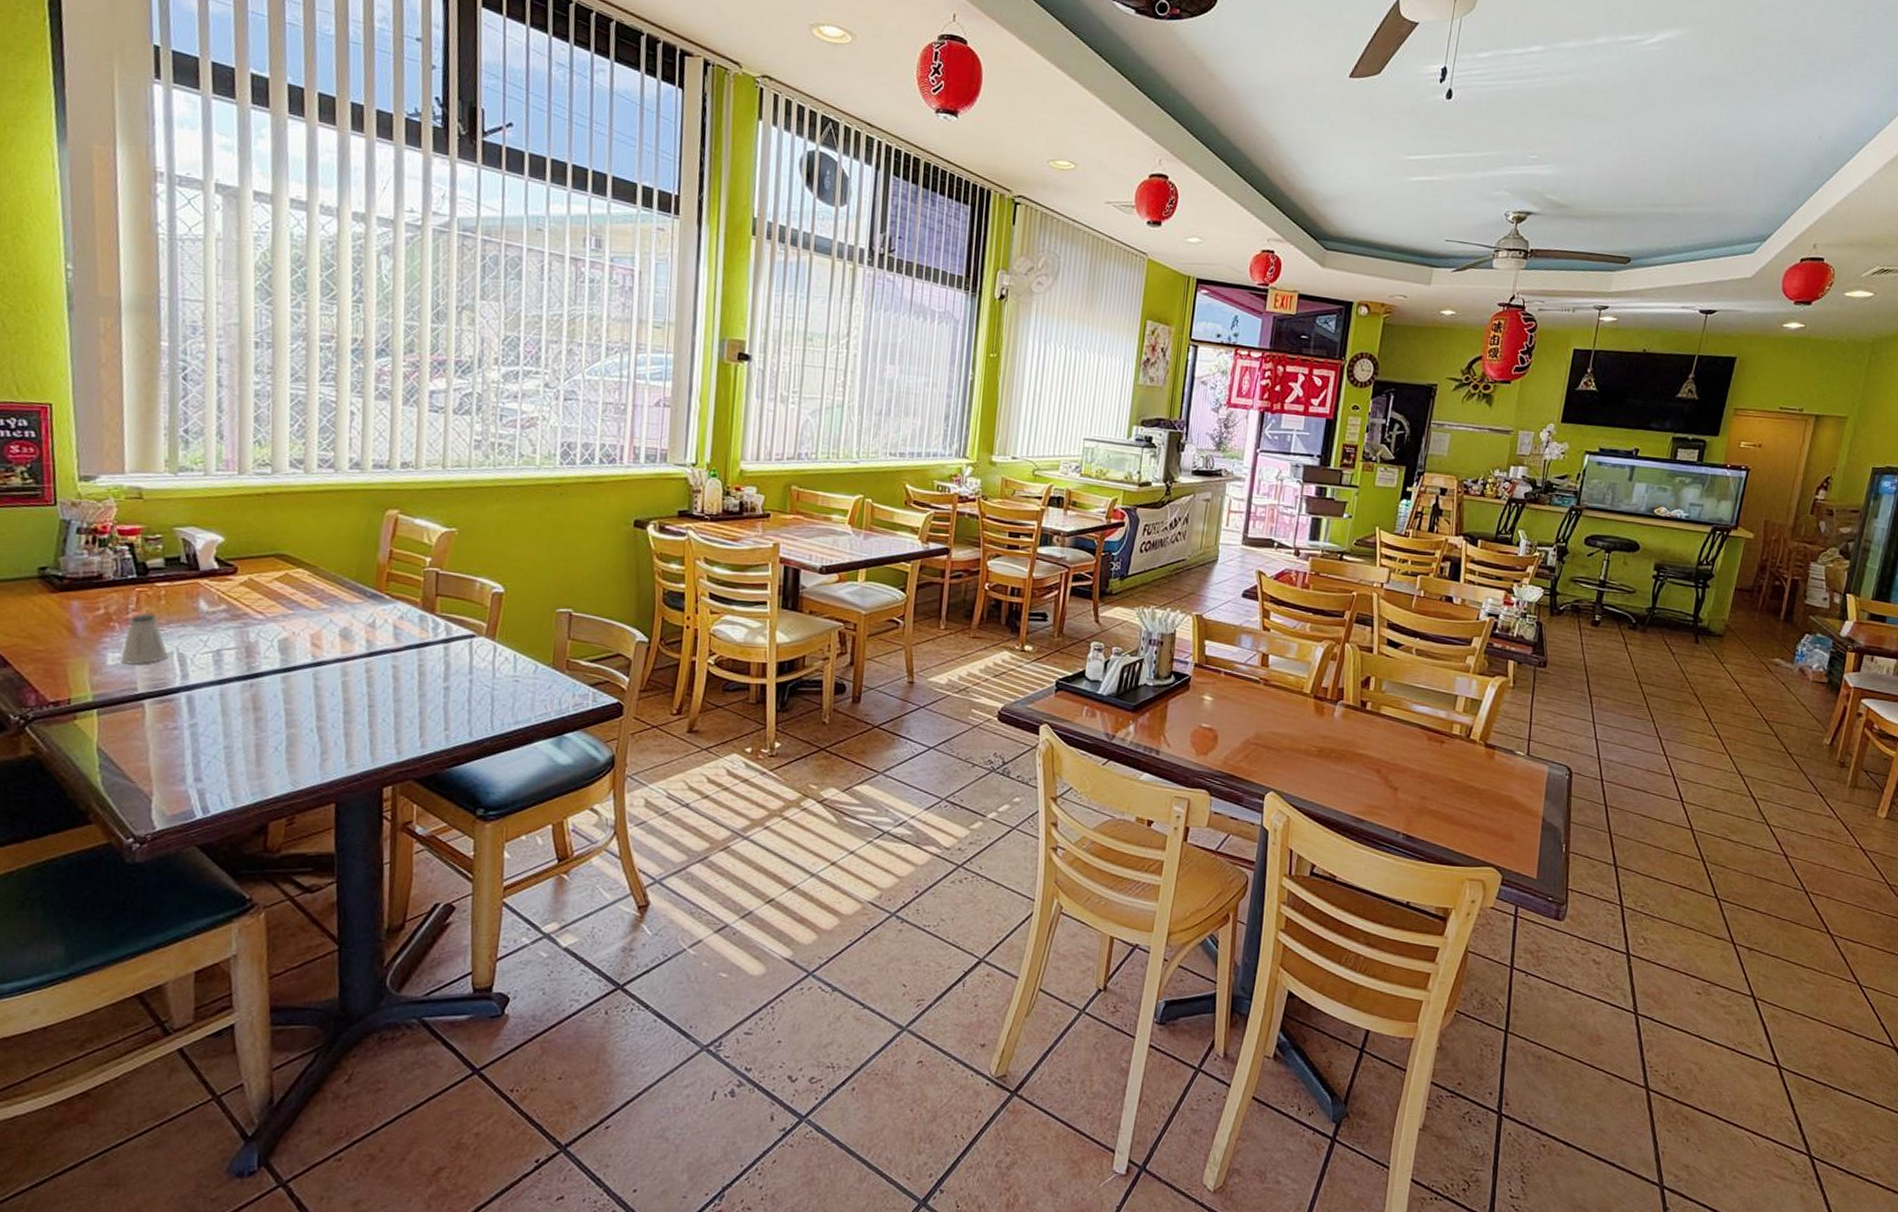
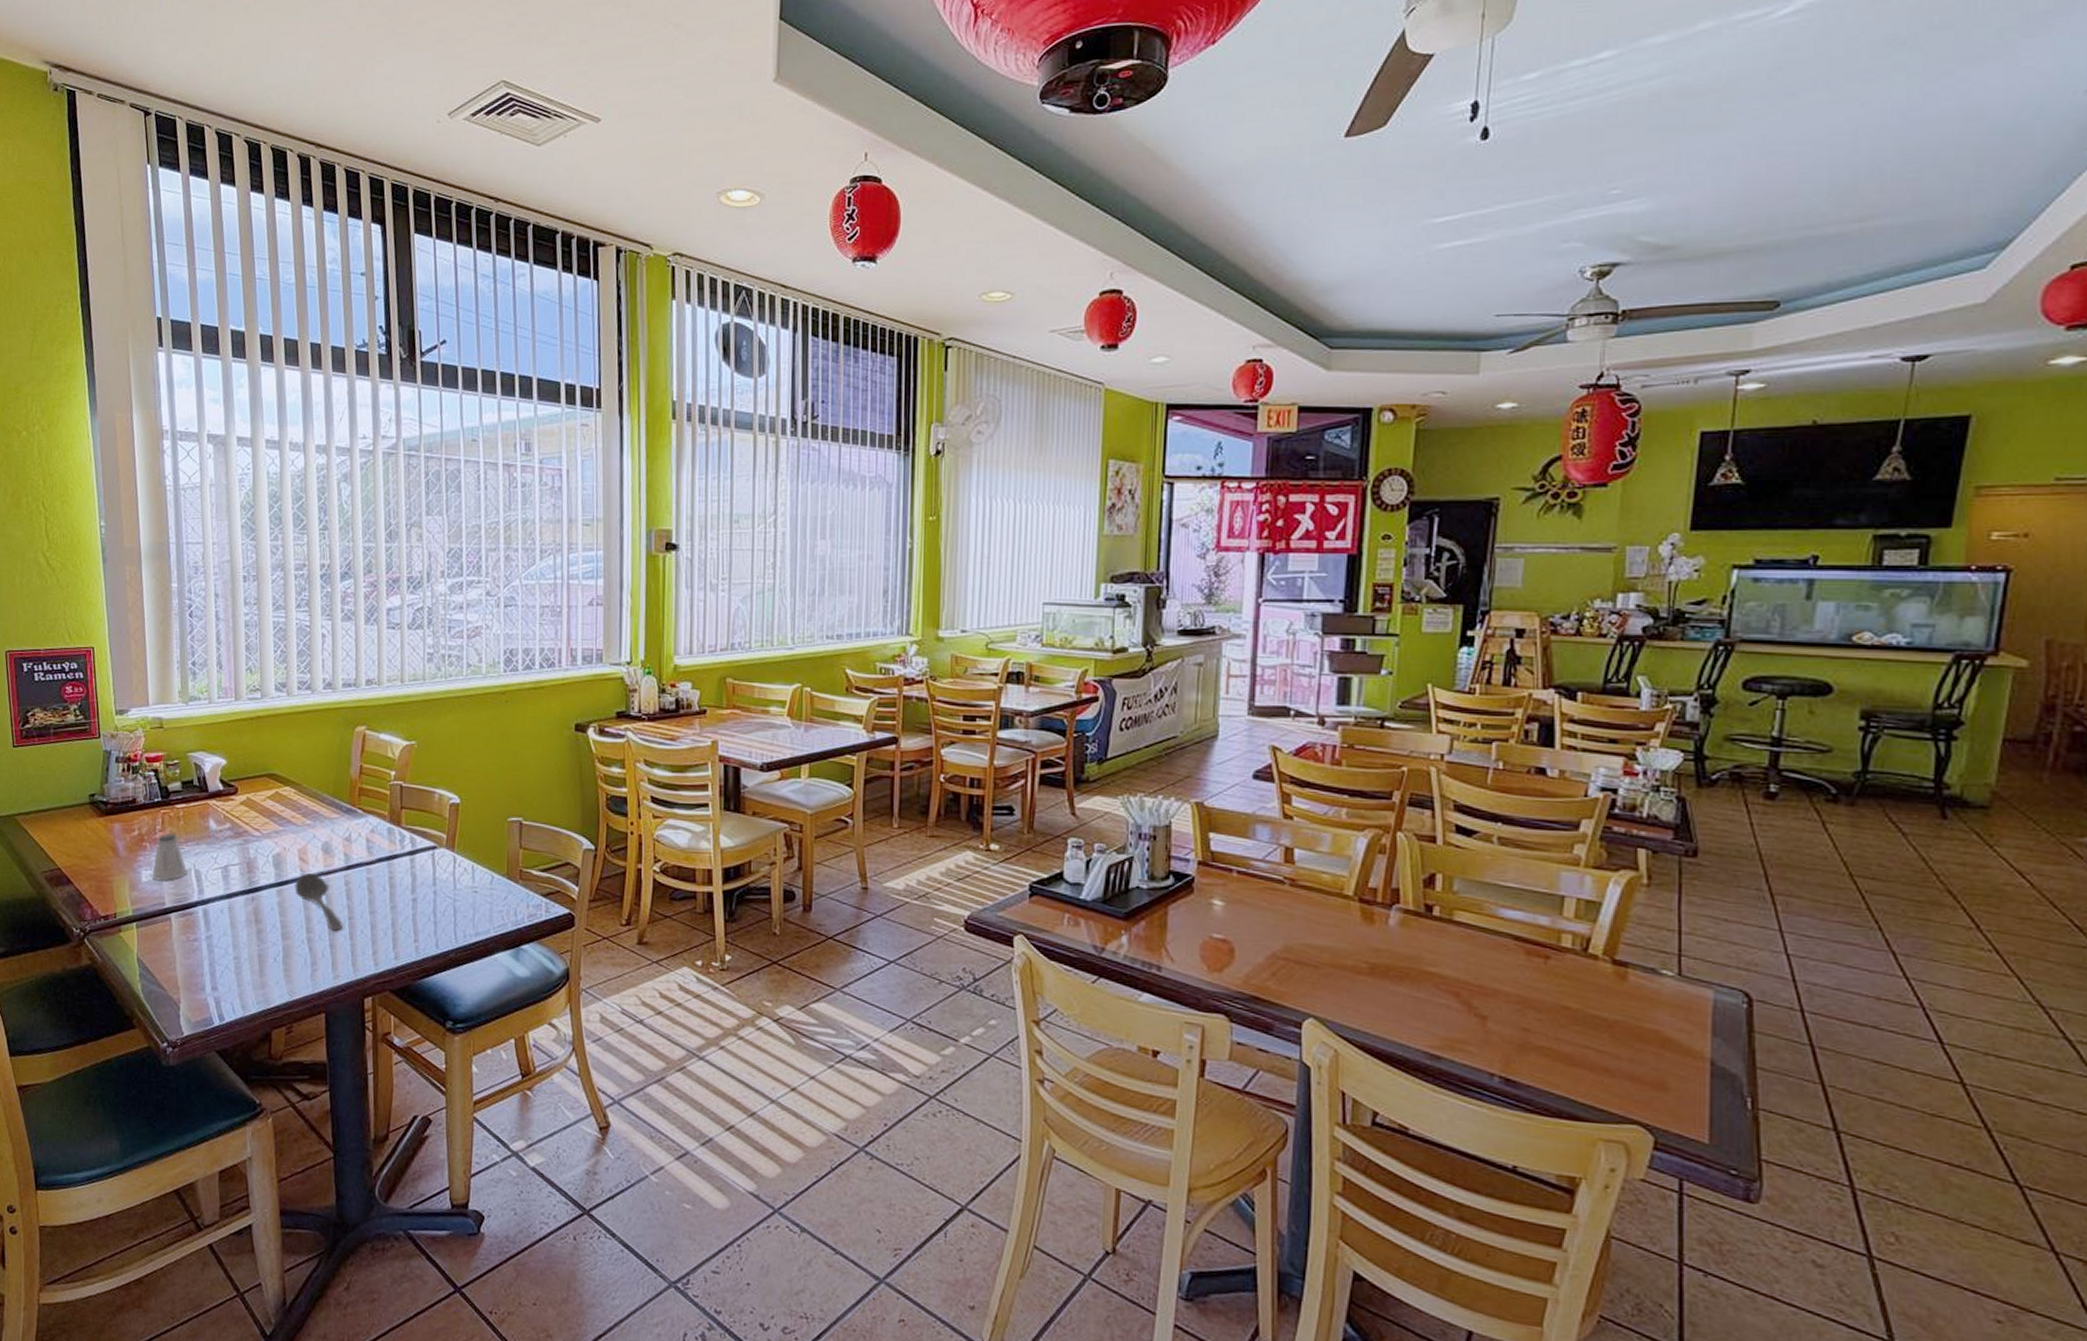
stirrer: none [304,658,361,719] -> present [295,872,343,931]

